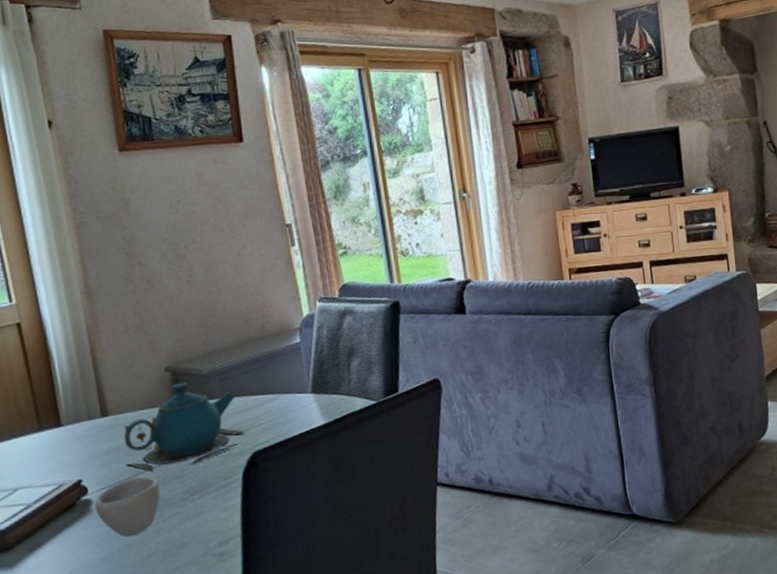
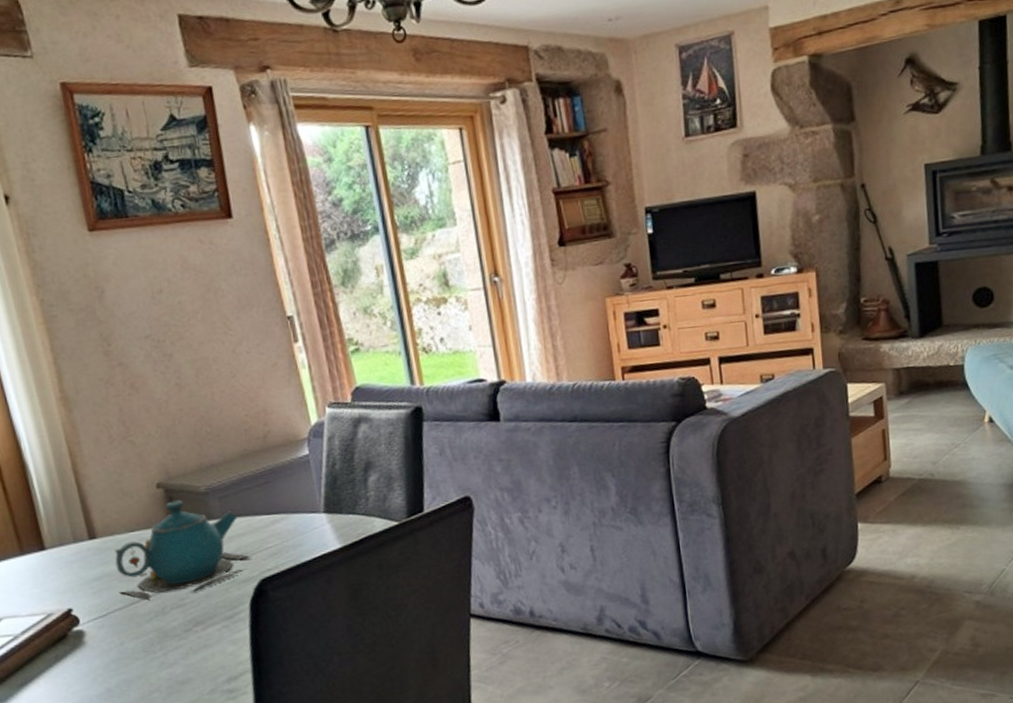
cup: present [94,476,160,538] -> none [87,605,160,672]

